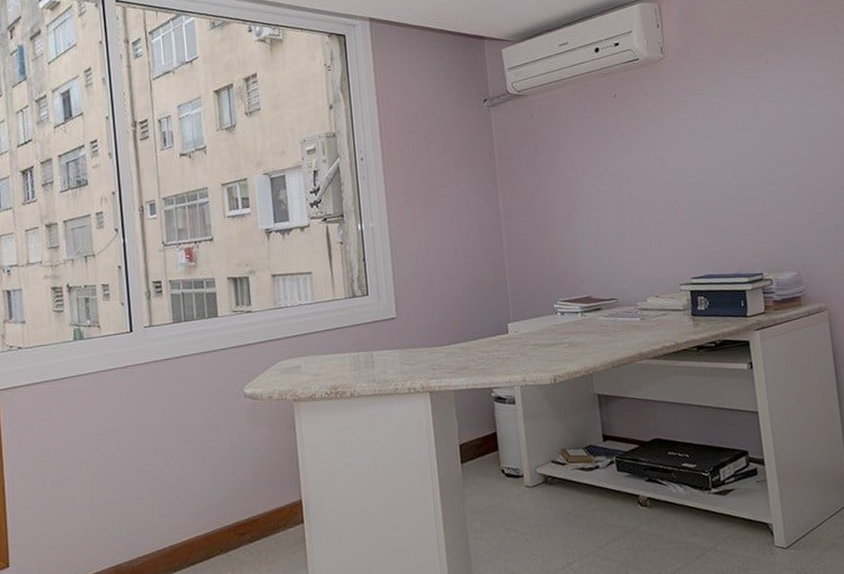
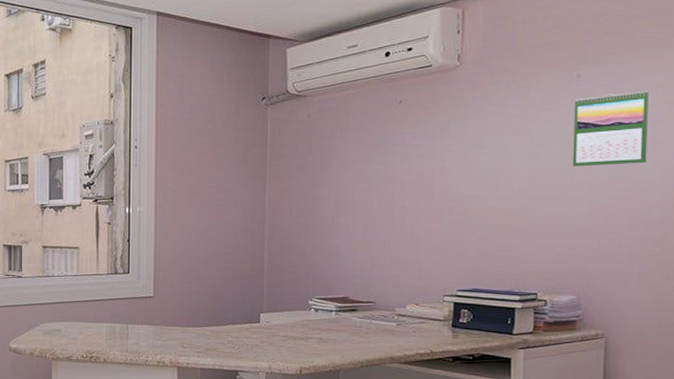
calendar: none [767,72,836,148] -> present [573,90,649,167]

